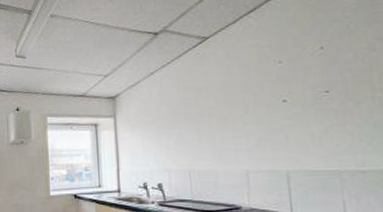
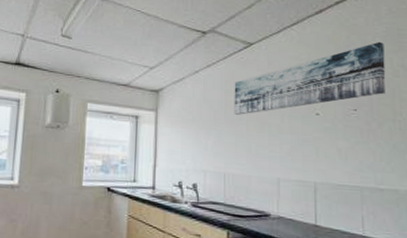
wall art: none [191,15,361,111] -> present [234,41,386,115]

